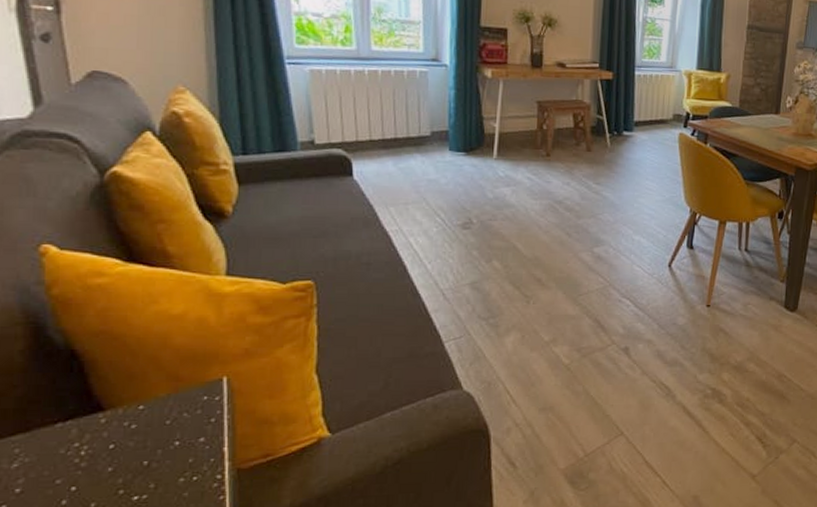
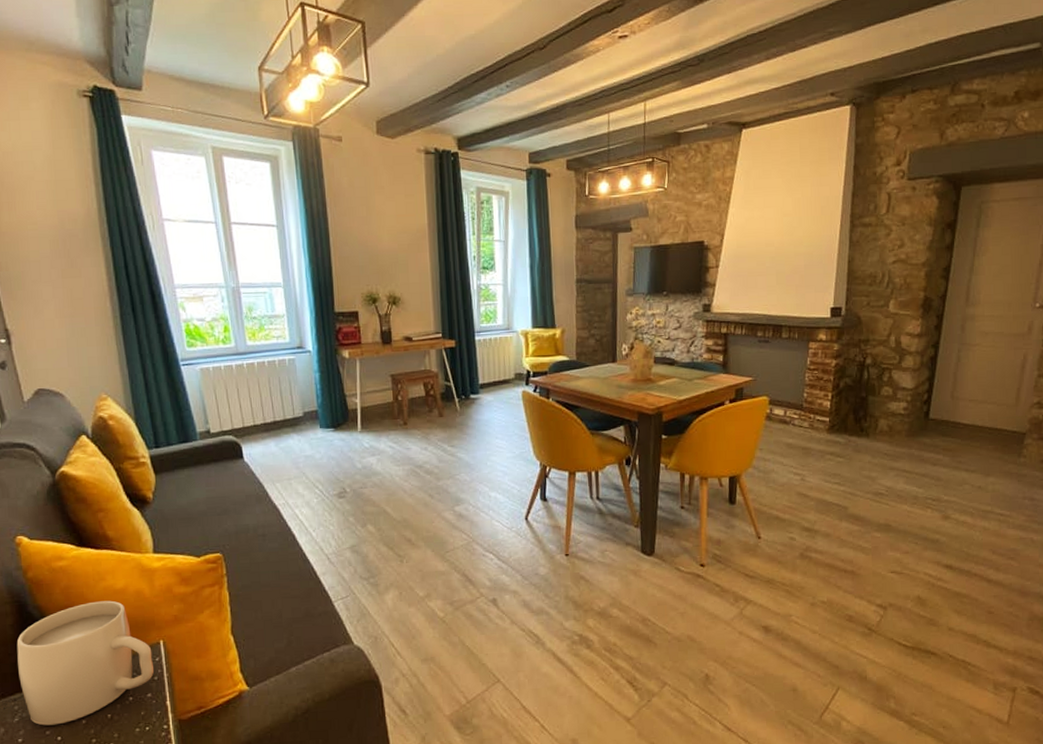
mug: none [25,327,212,473] -> present [16,600,155,726]

